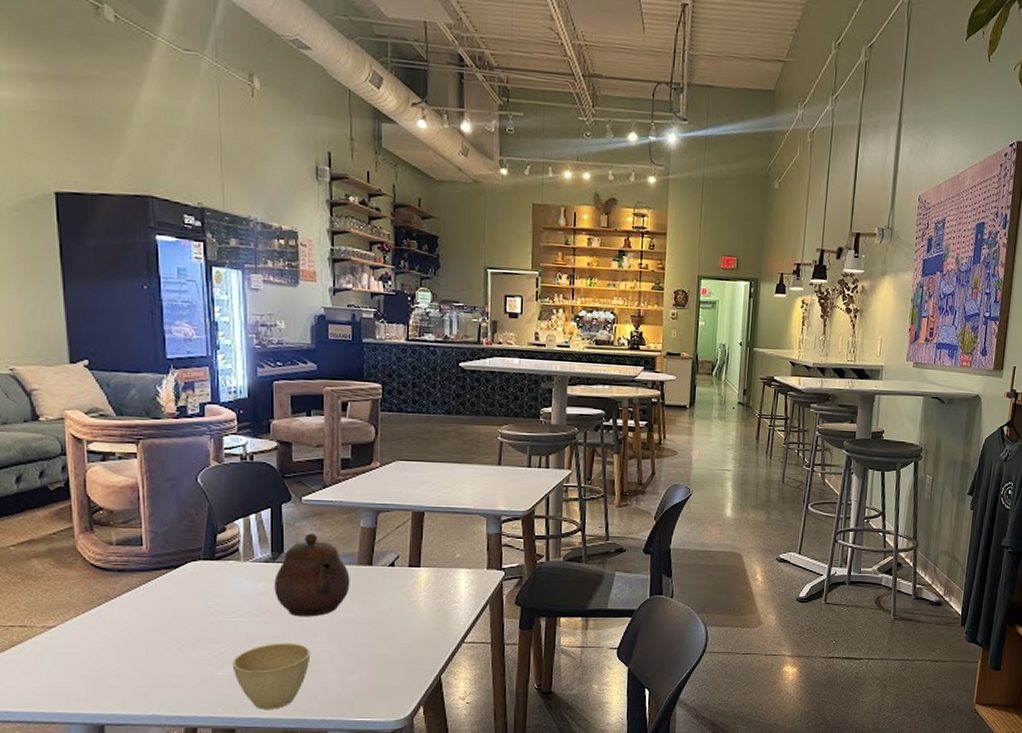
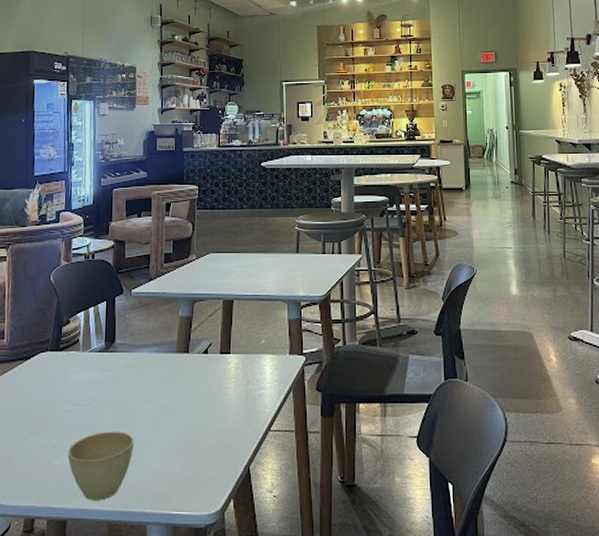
teapot: present [274,533,350,617] -> none [106,324,170,405]

